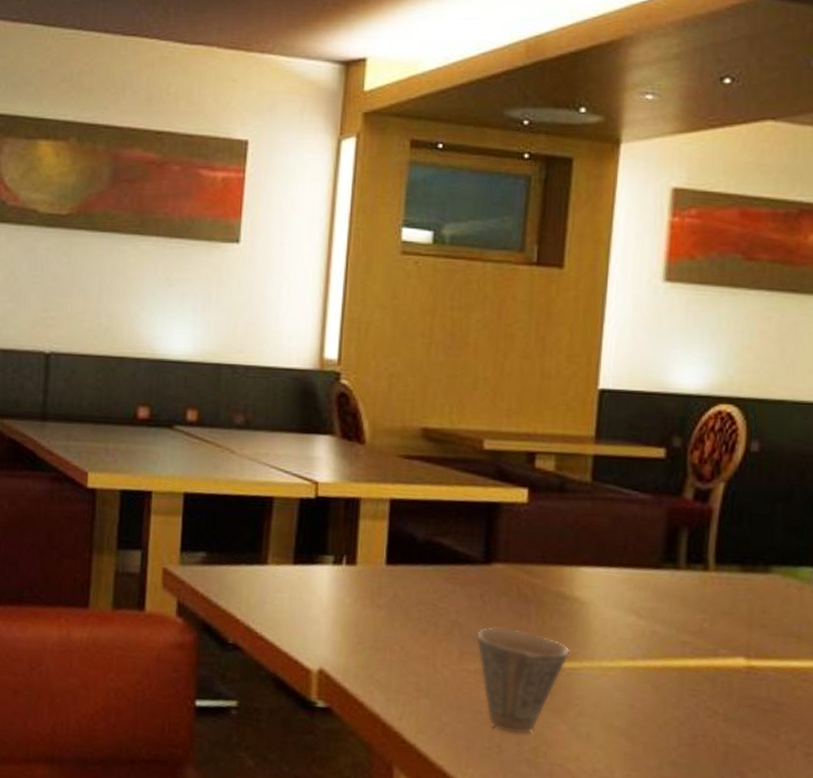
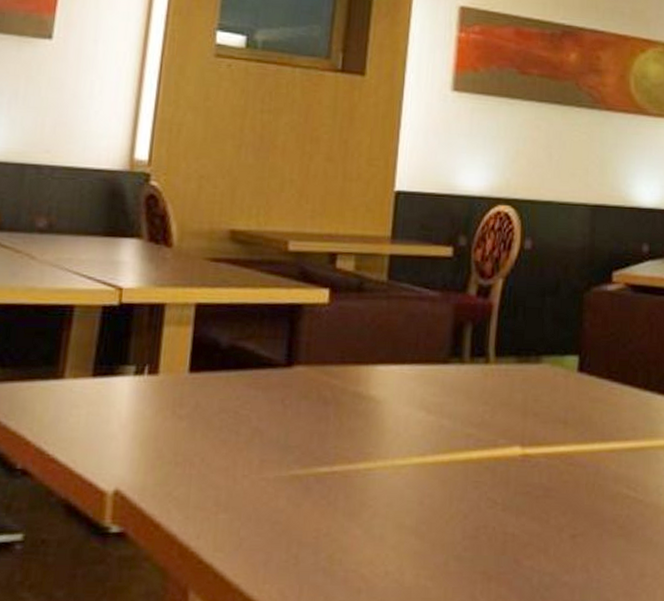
cup: present [476,627,569,734] -> none [276,432,365,542]

